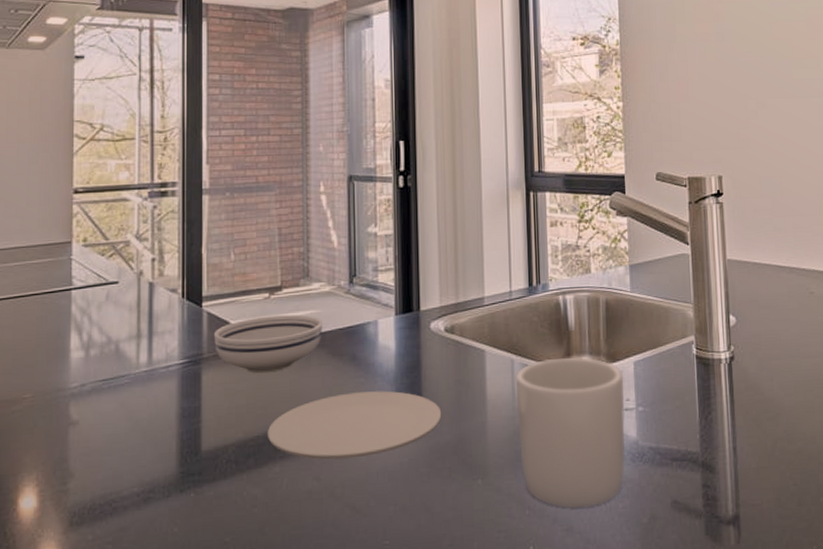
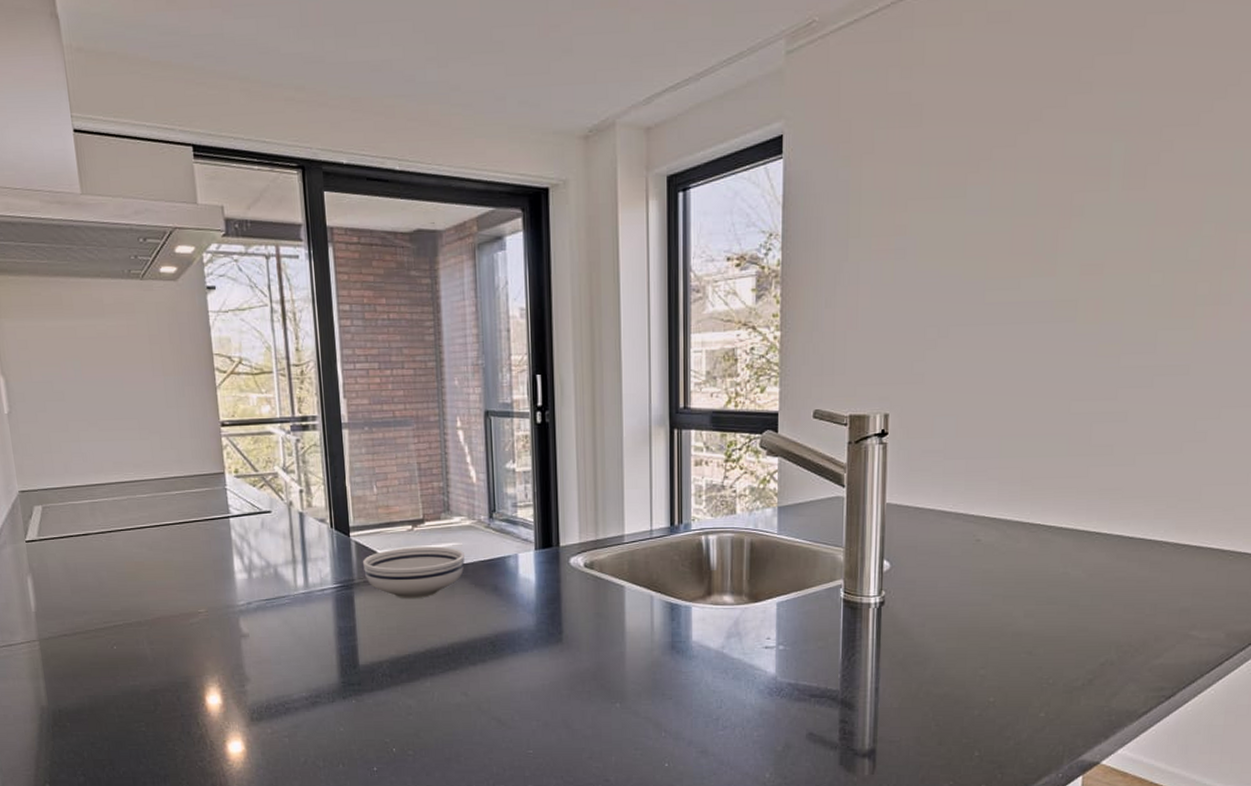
plate: present [267,390,442,460] -> none [417,620,582,679]
mug: present [515,357,626,508] -> none [654,596,766,733]

